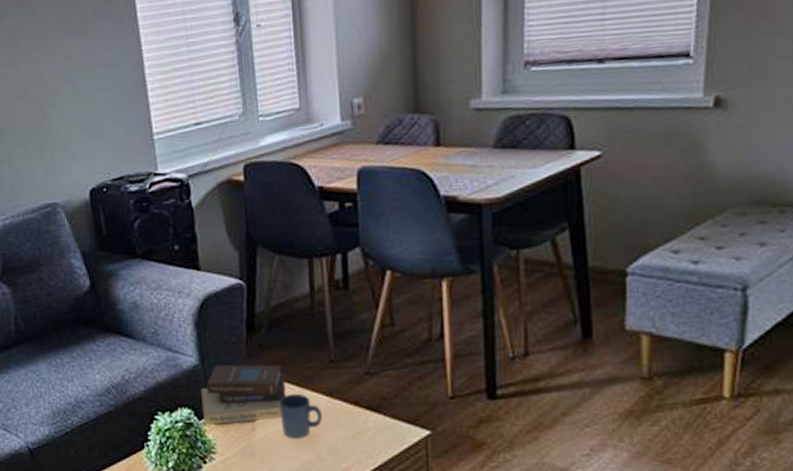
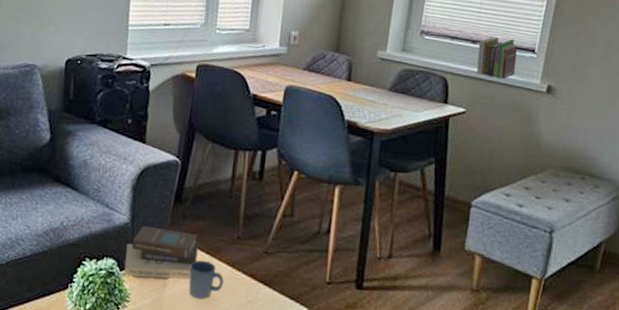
books: none [607,45,665,103] -> present [476,37,518,80]

